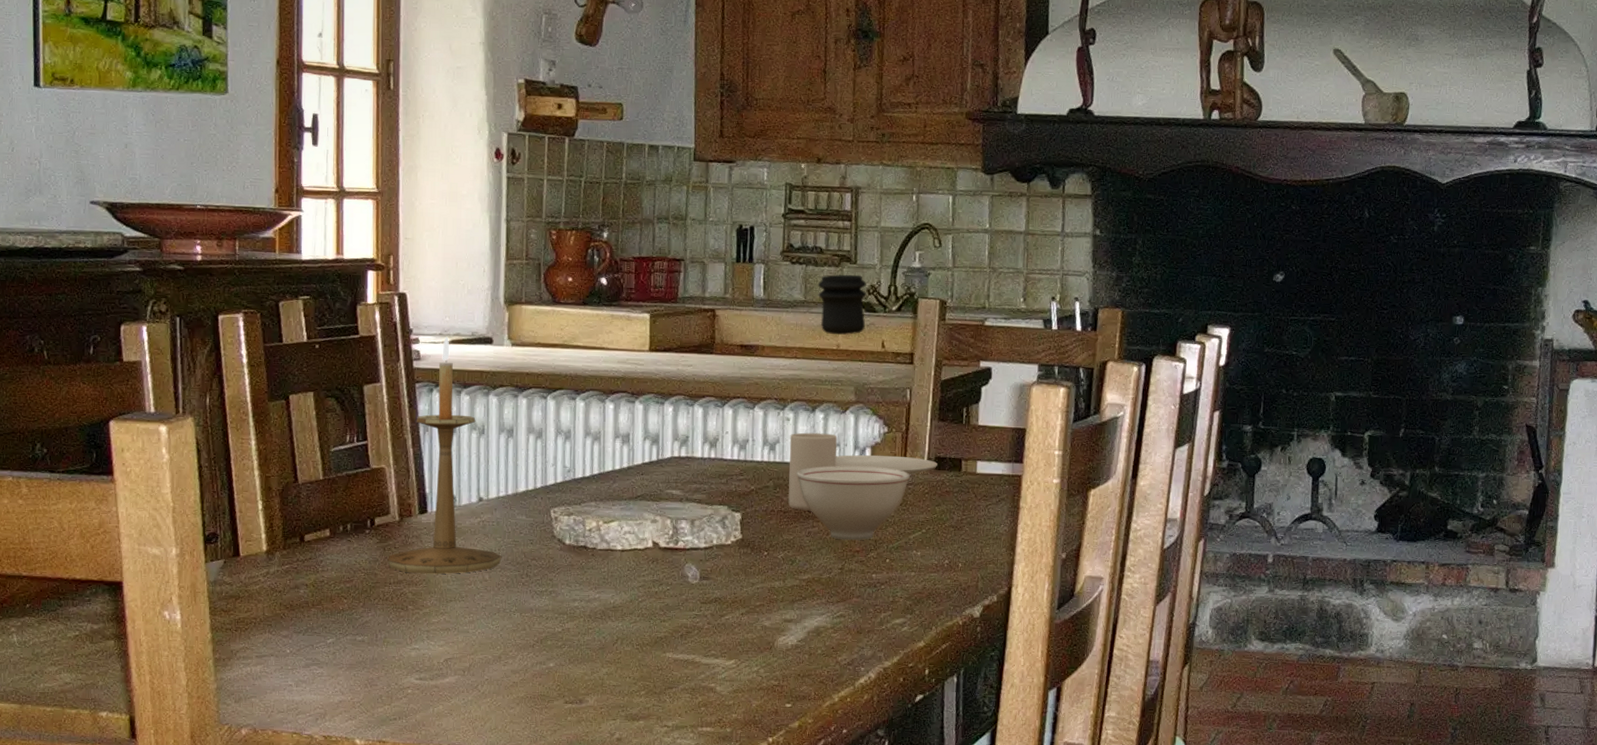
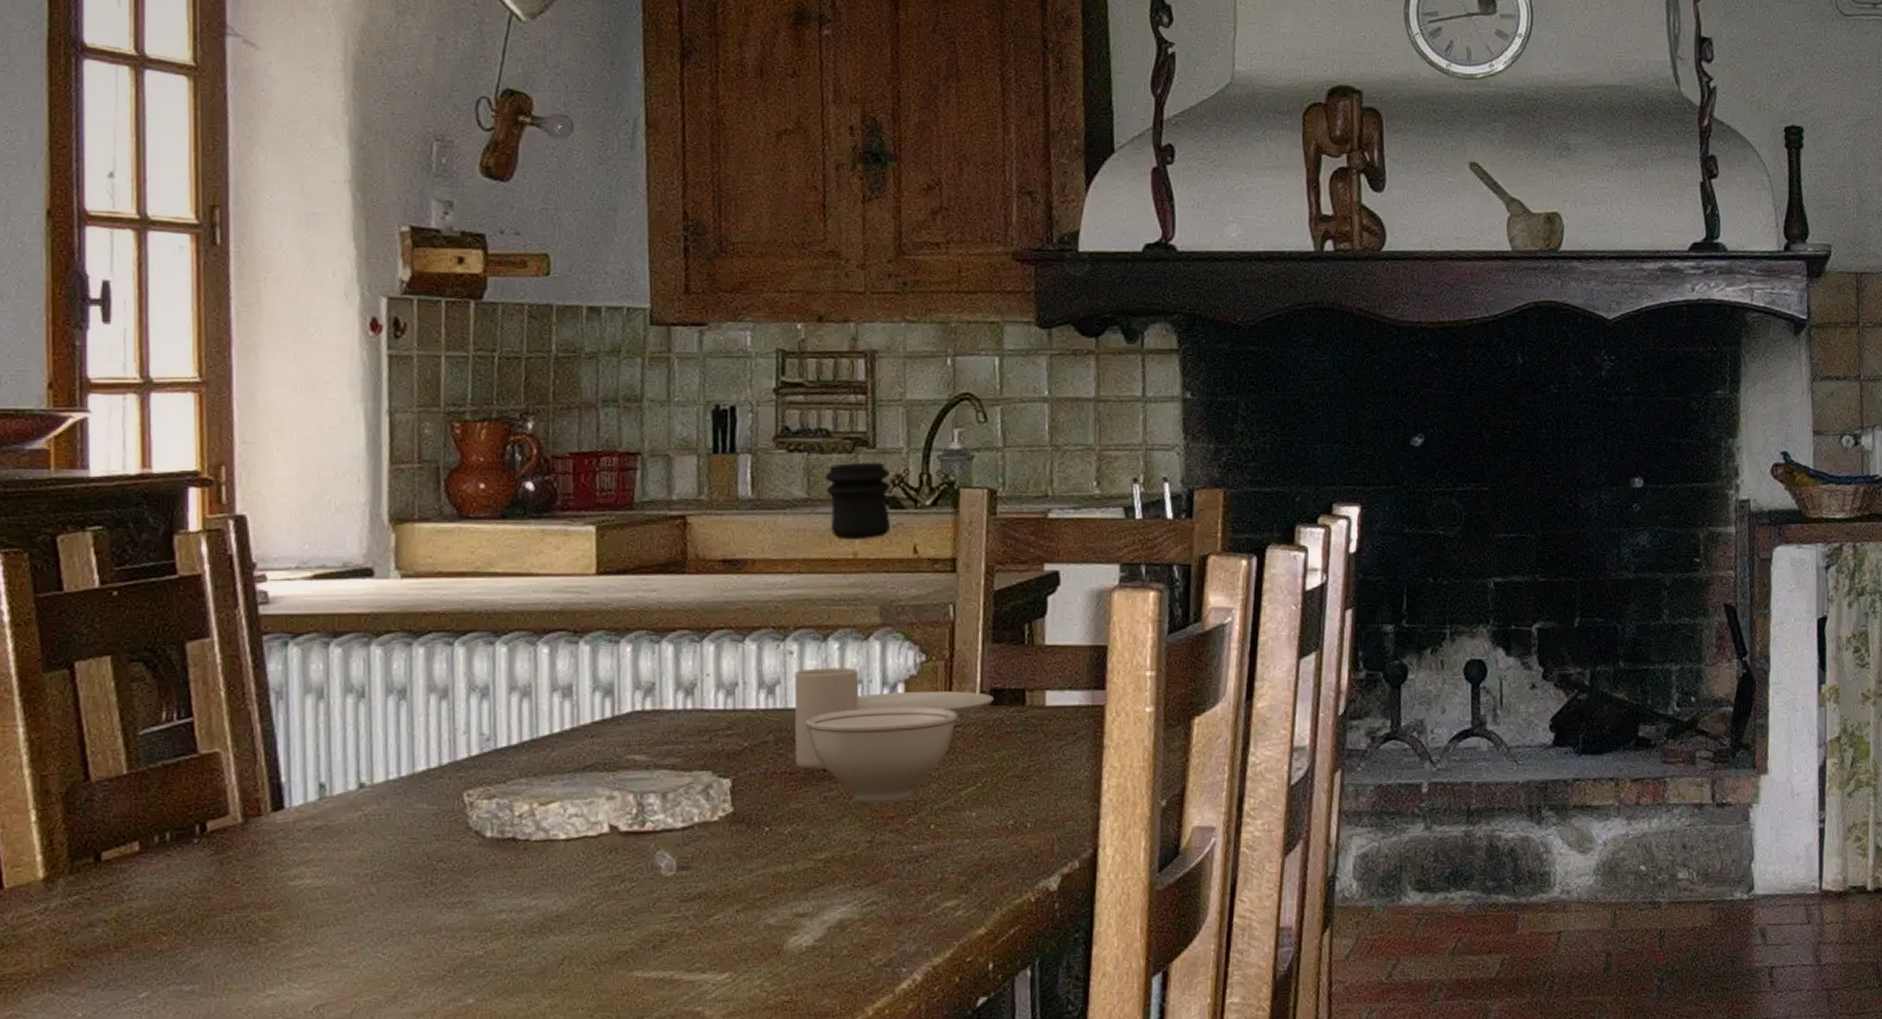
candlestick: present [387,336,502,574] -> none [226,570,395,893]

